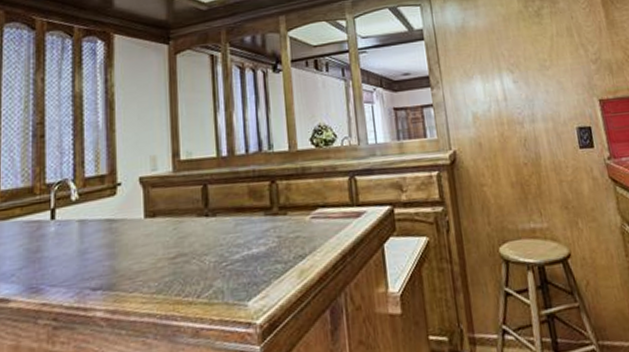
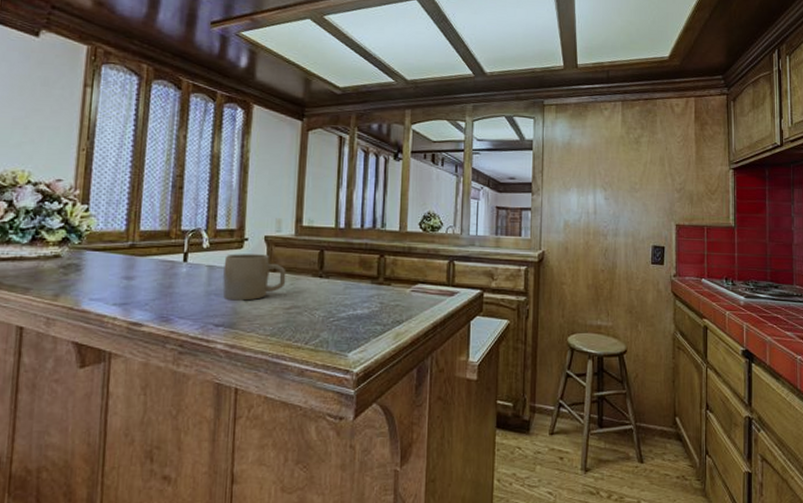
mug: none [97,198,168,258] -> present [222,254,287,301]

